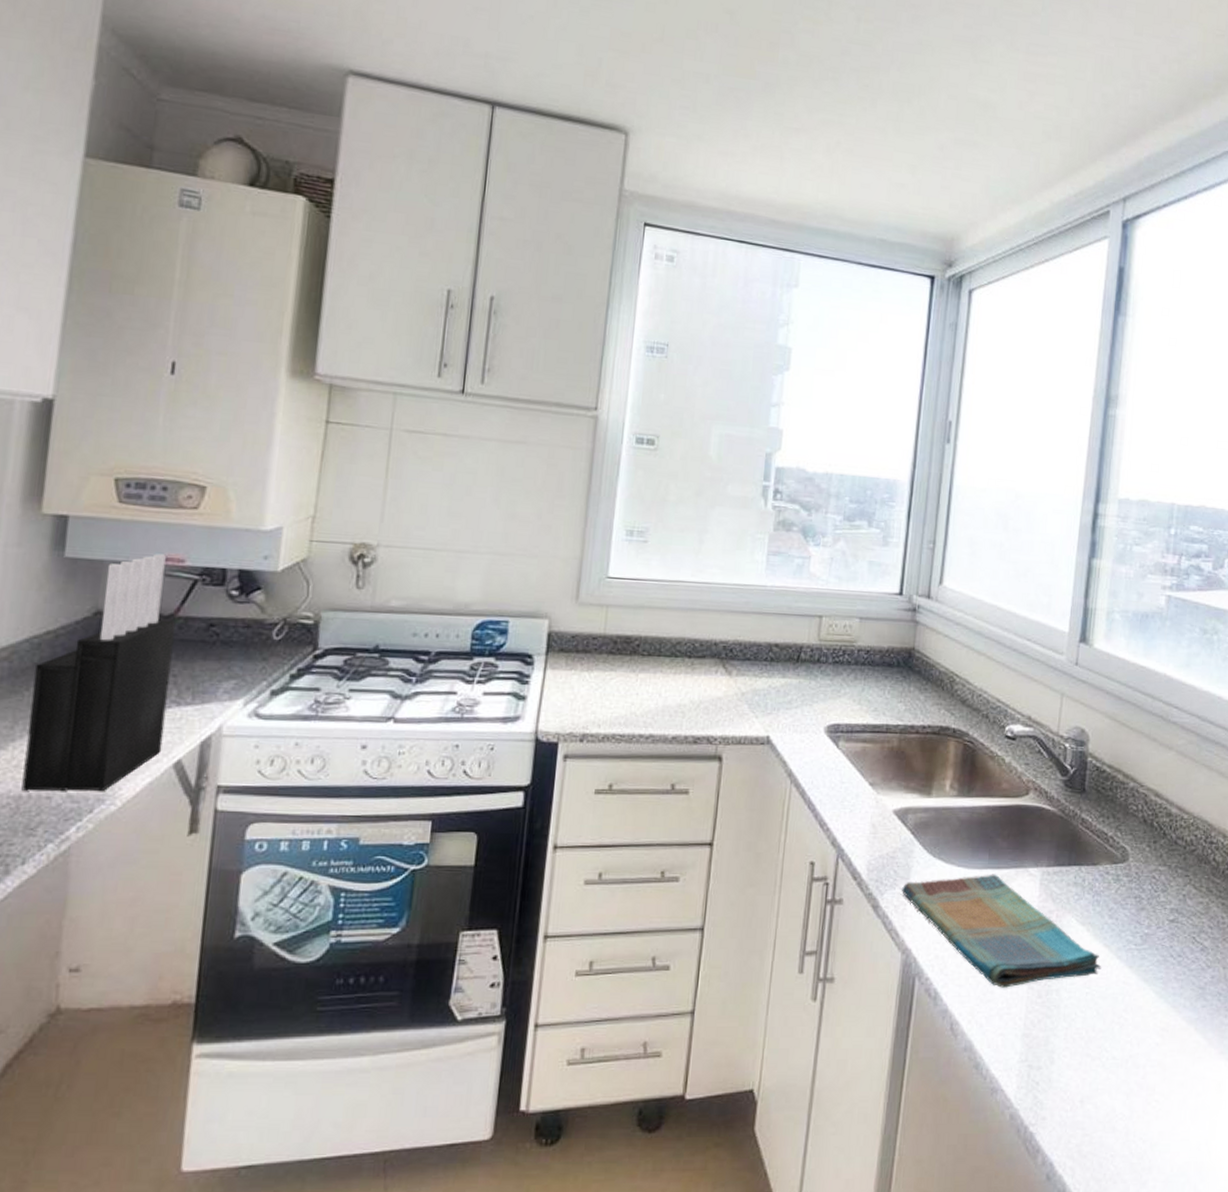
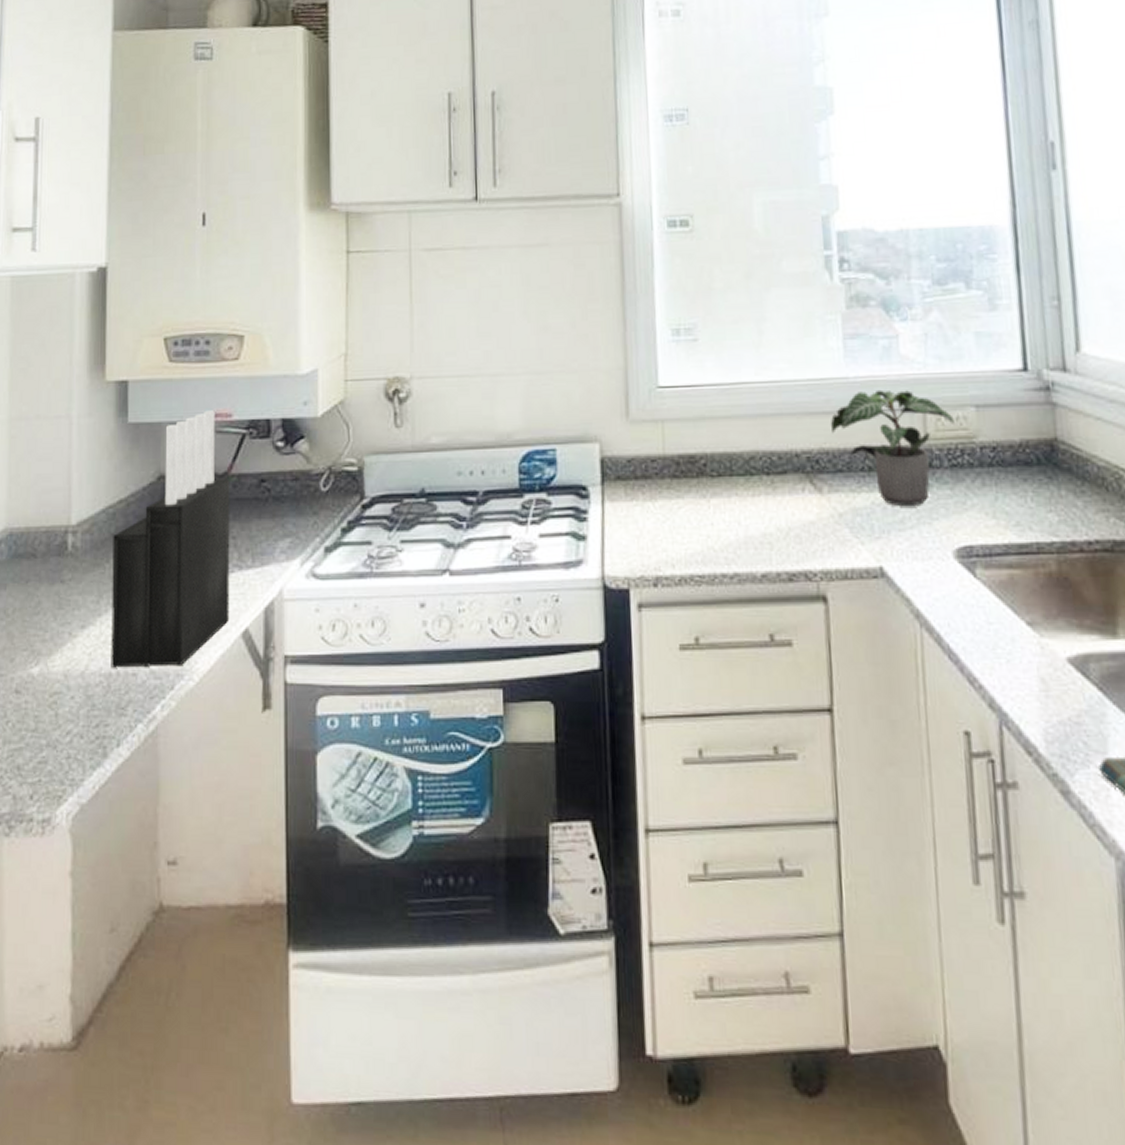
potted plant: none [746,598,842,692] -> present [830,389,955,507]

